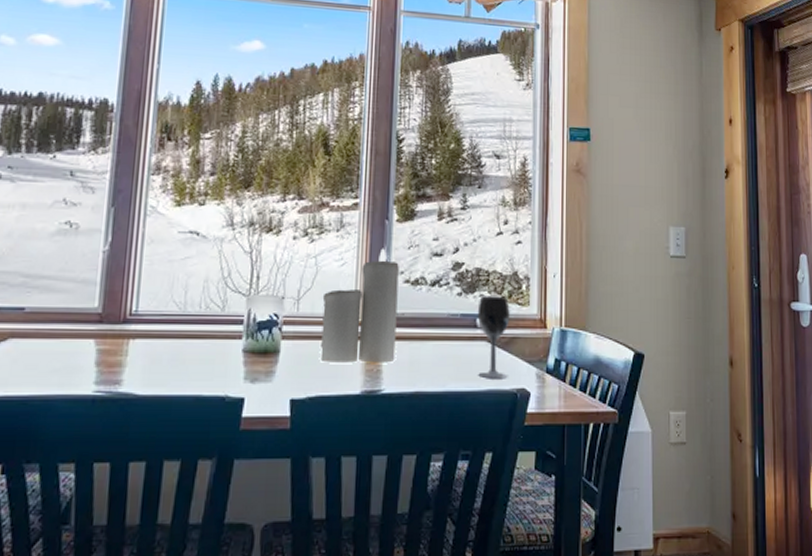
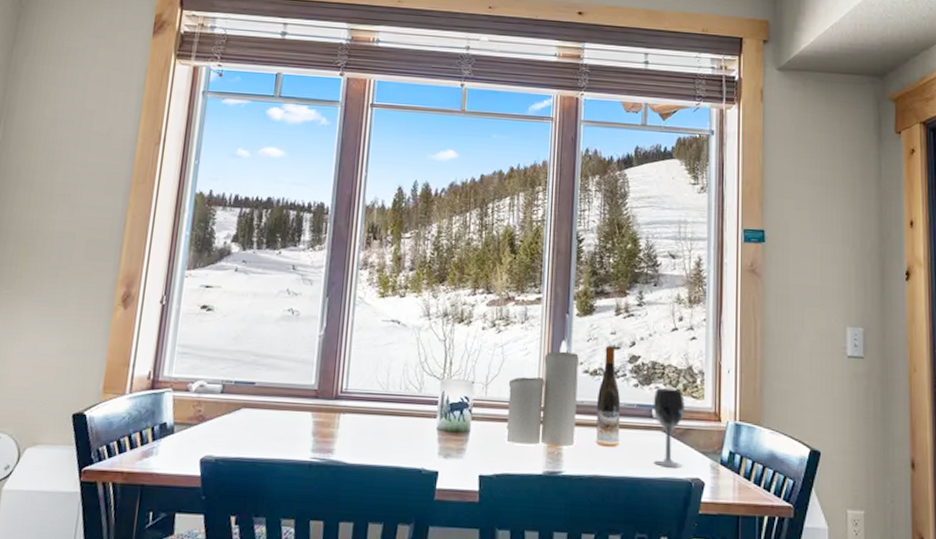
wine bottle: none [417,252,444,362] -> present [596,345,621,448]

